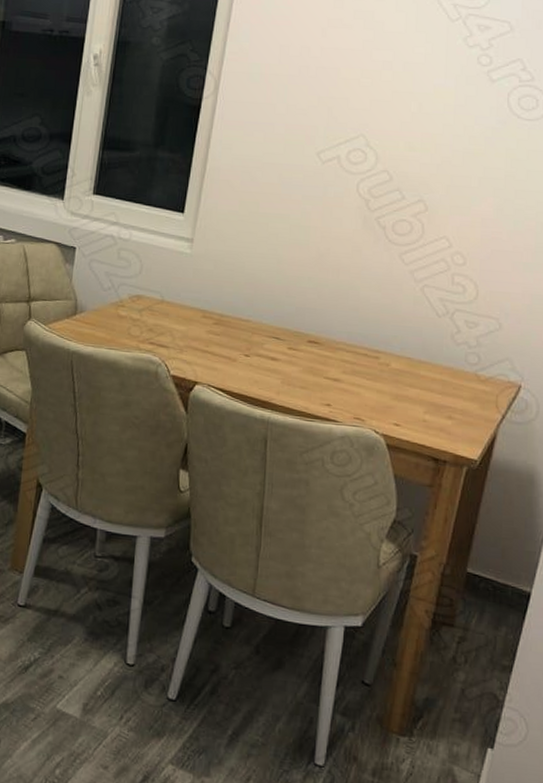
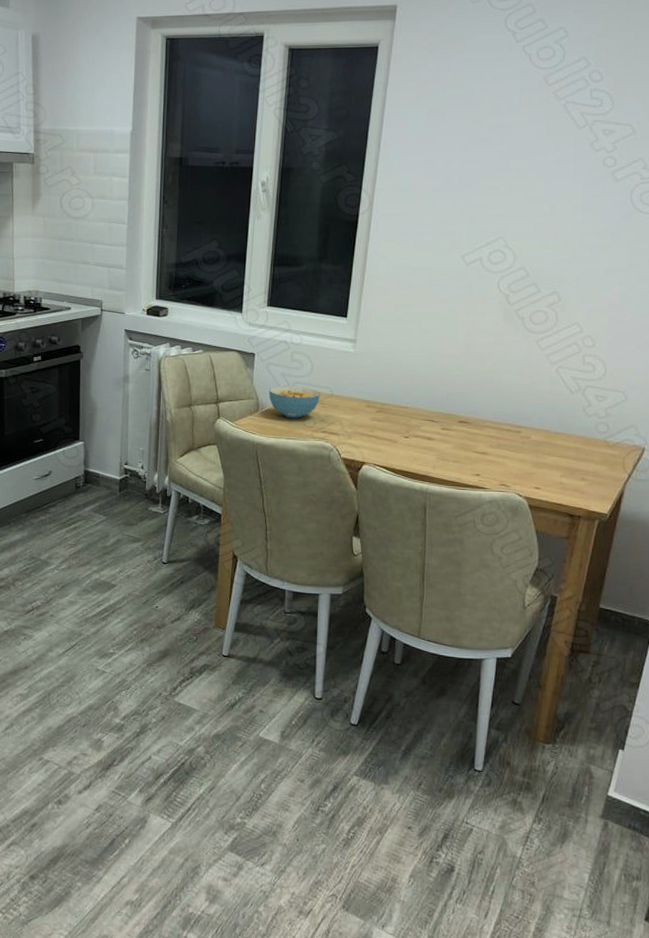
cereal bowl: none [89,286,149,326] -> present [268,386,320,419]

